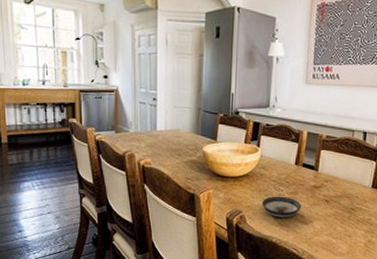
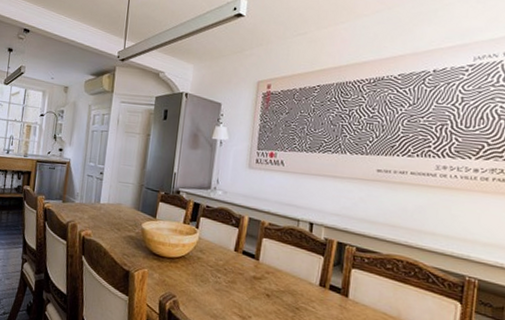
saucer: present [261,196,302,218] -> none [196,283,240,309]

